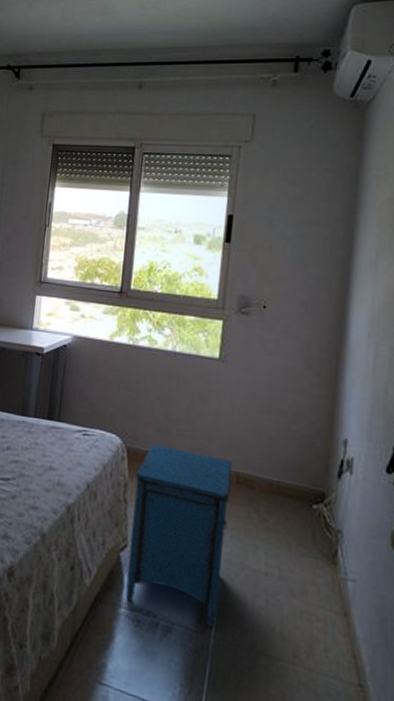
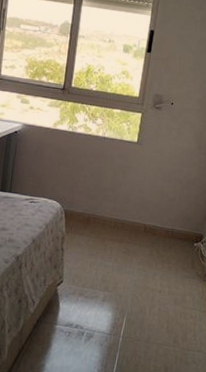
nightstand: present [125,443,232,628] -> none [60,206,142,331]

